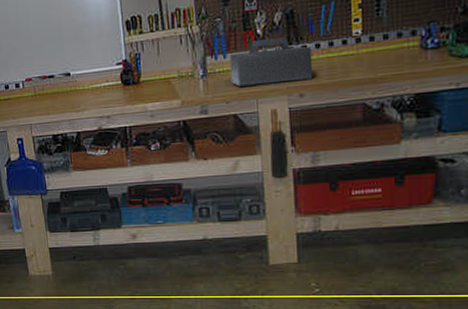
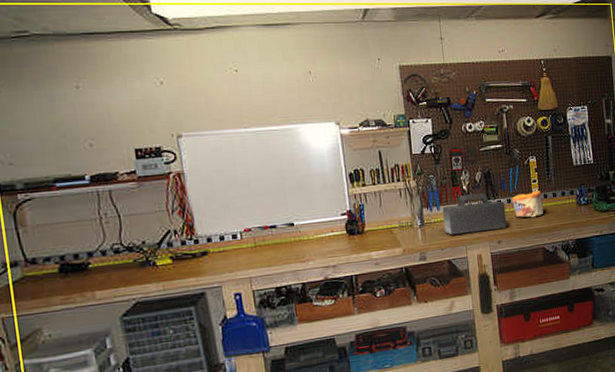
can: none [321,32,369,67] -> present [511,190,544,218]

